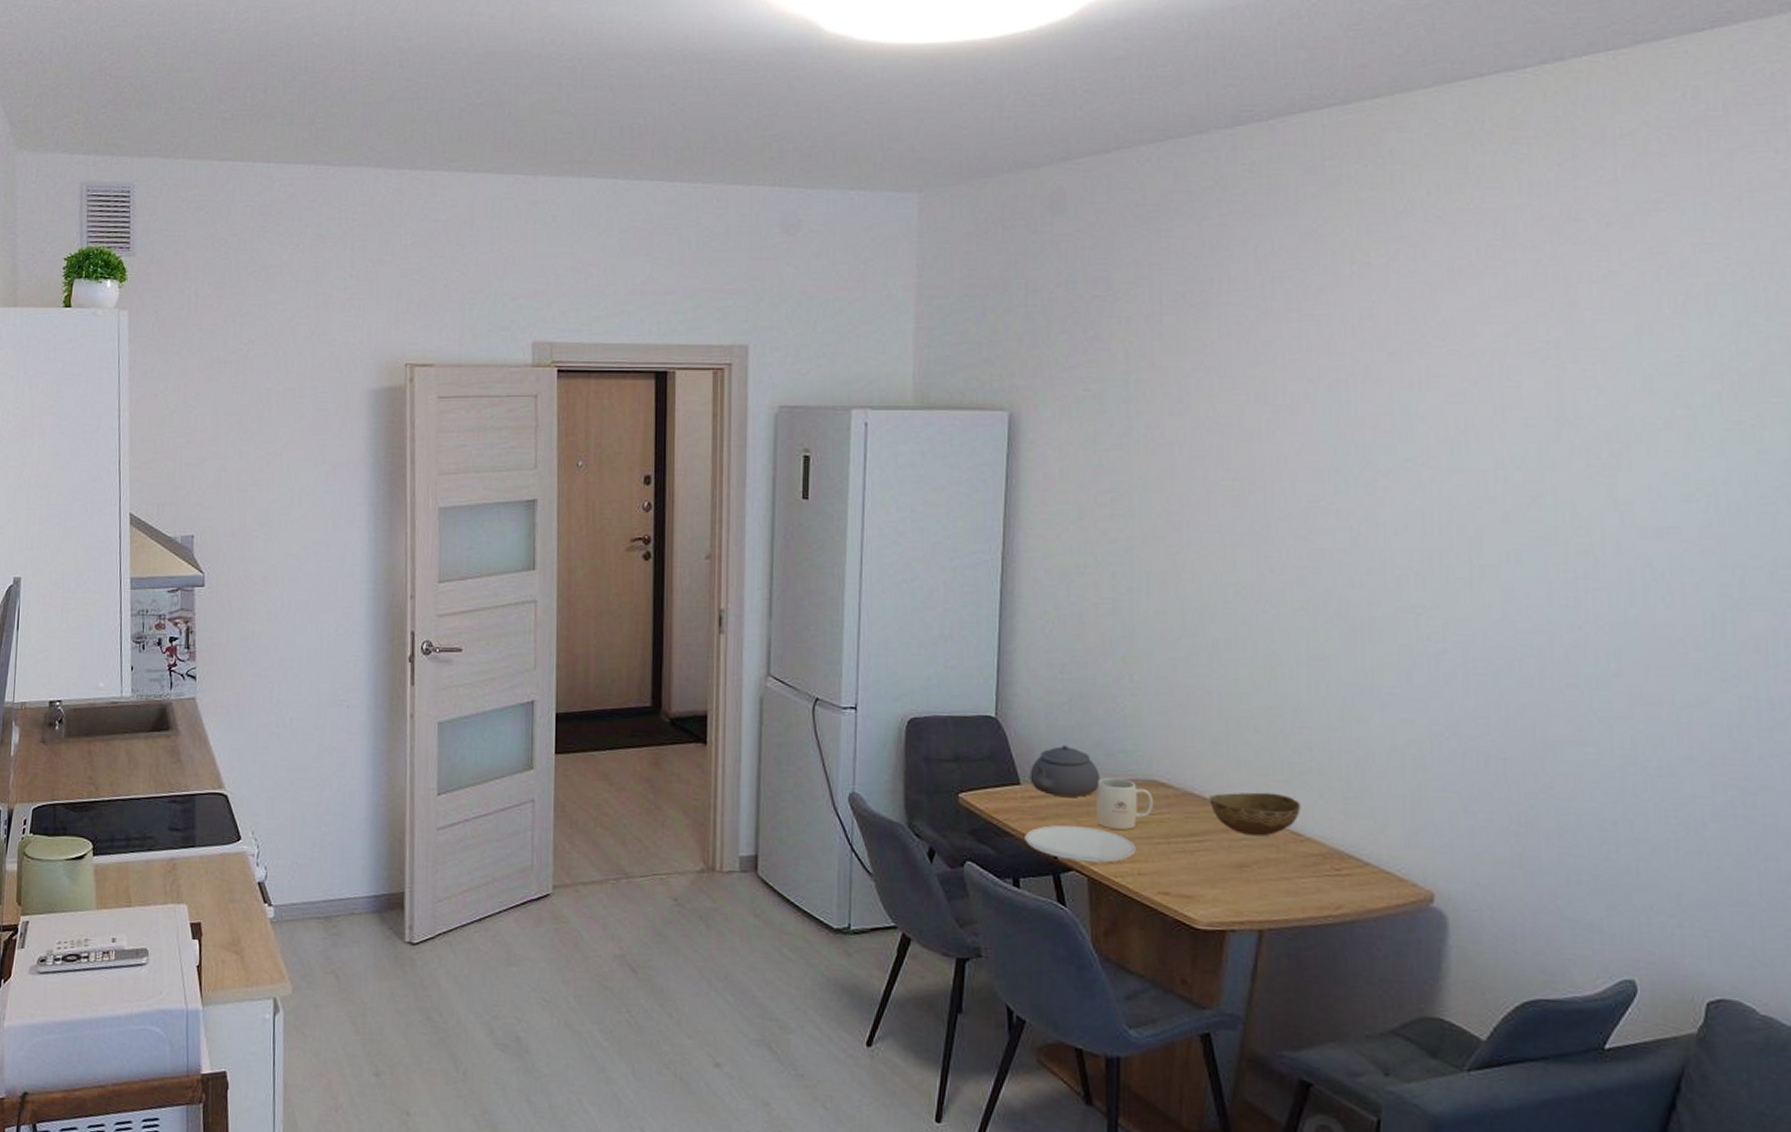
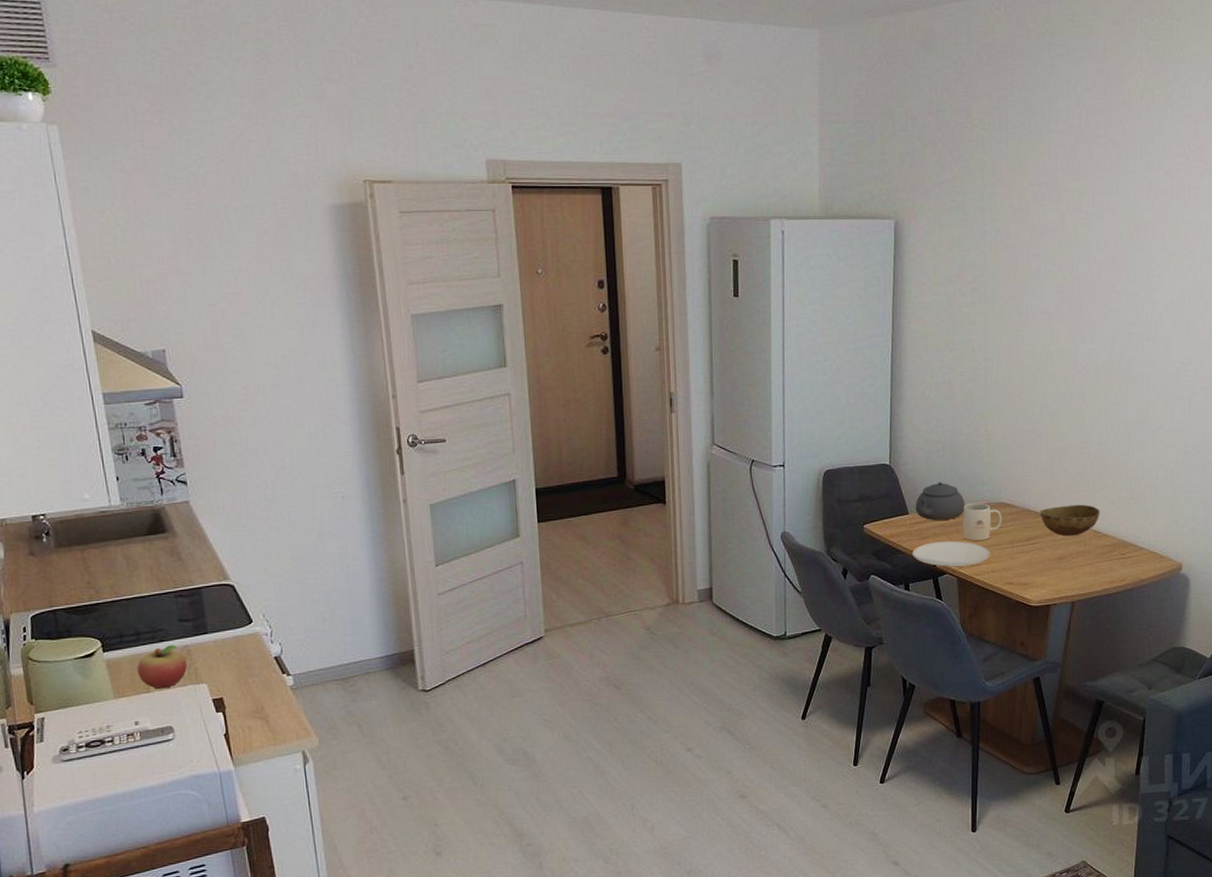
fruit: none [122,856,171,904] -> present [137,645,188,689]

